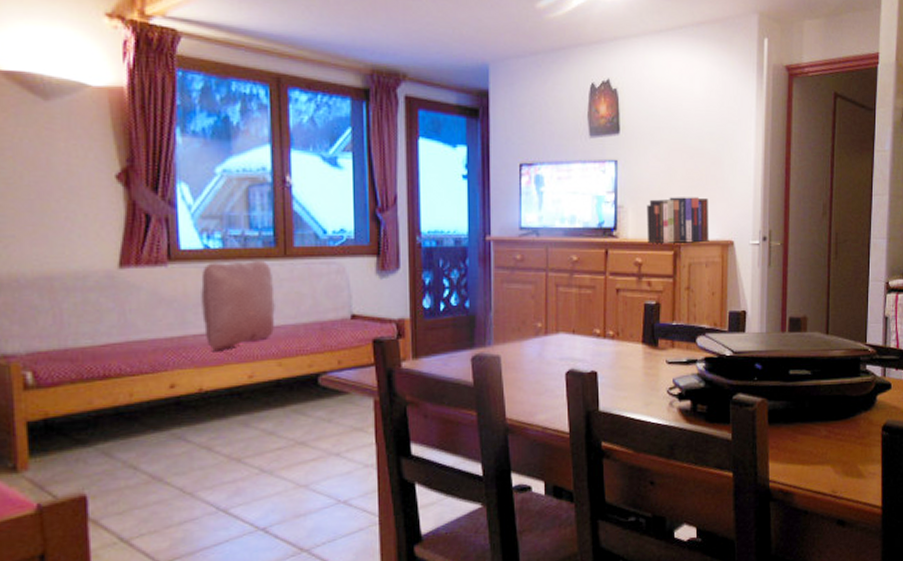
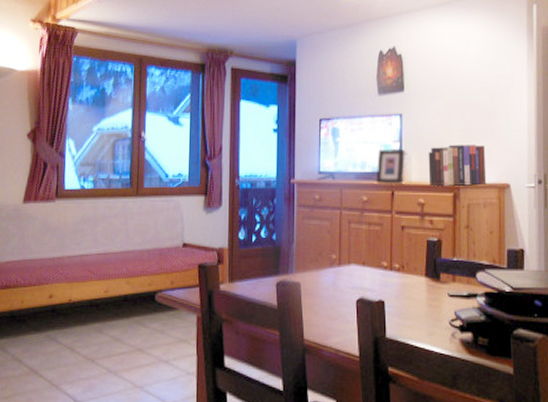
pillow: present [201,260,275,352] -> none [75,198,128,271]
picture frame: none [587,200,622,243] -> present [376,148,406,185]

